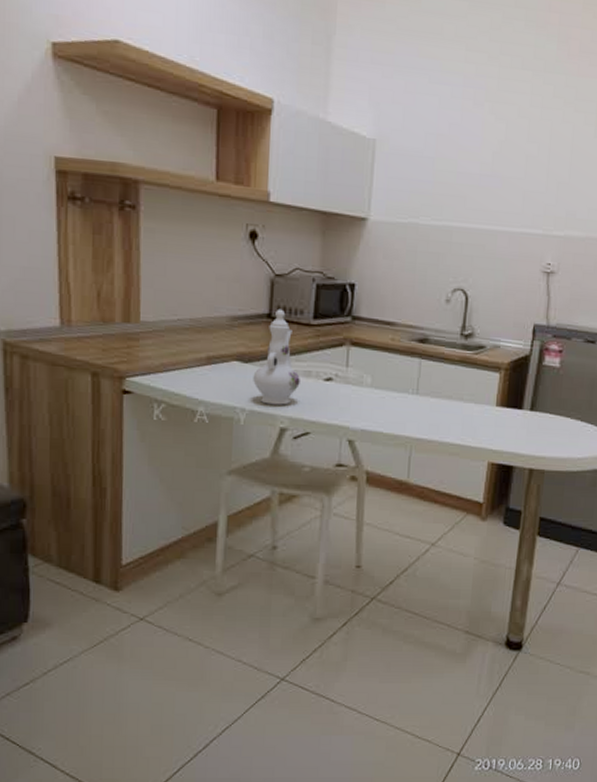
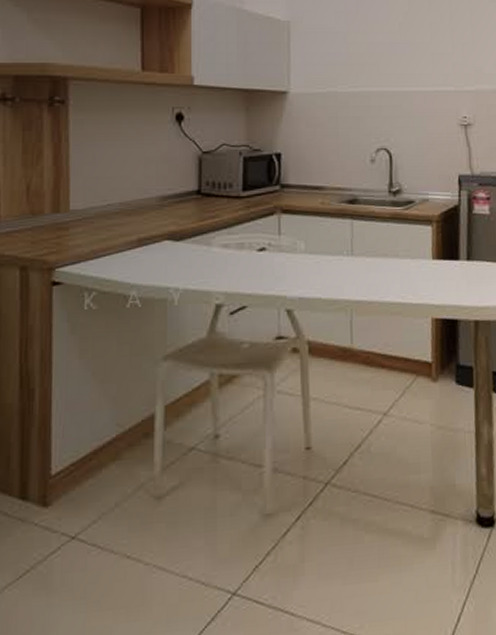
ewer: present [253,308,300,405] -> none [185,184,233,281]

